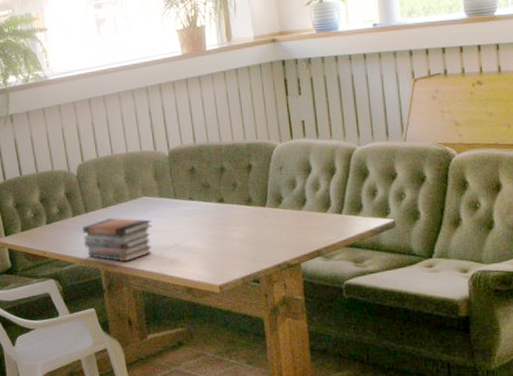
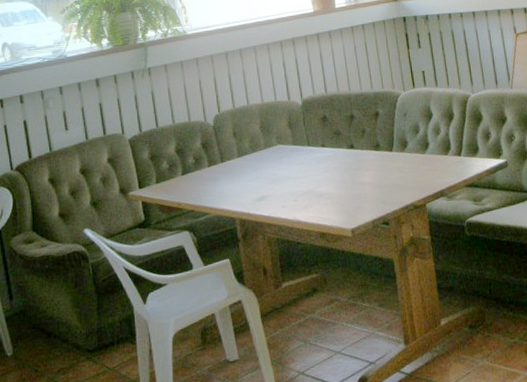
book stack: present [82,218,153,262] -> none [218,166,287,210]

